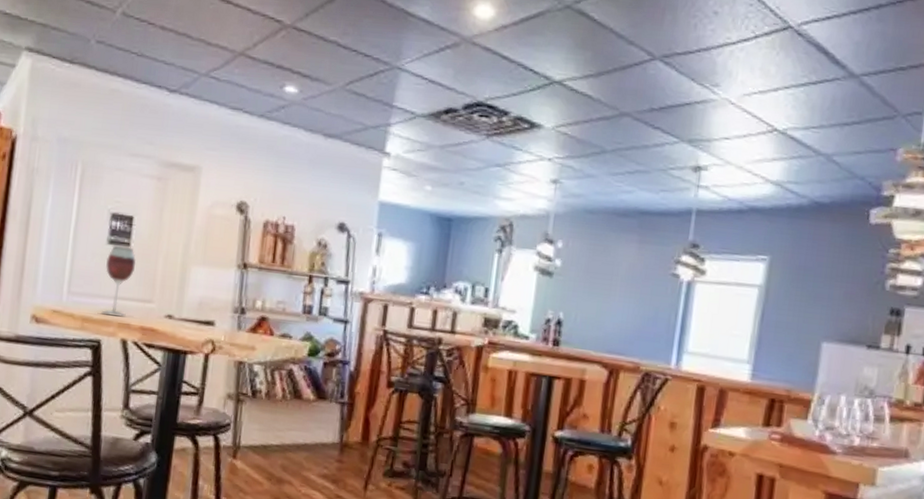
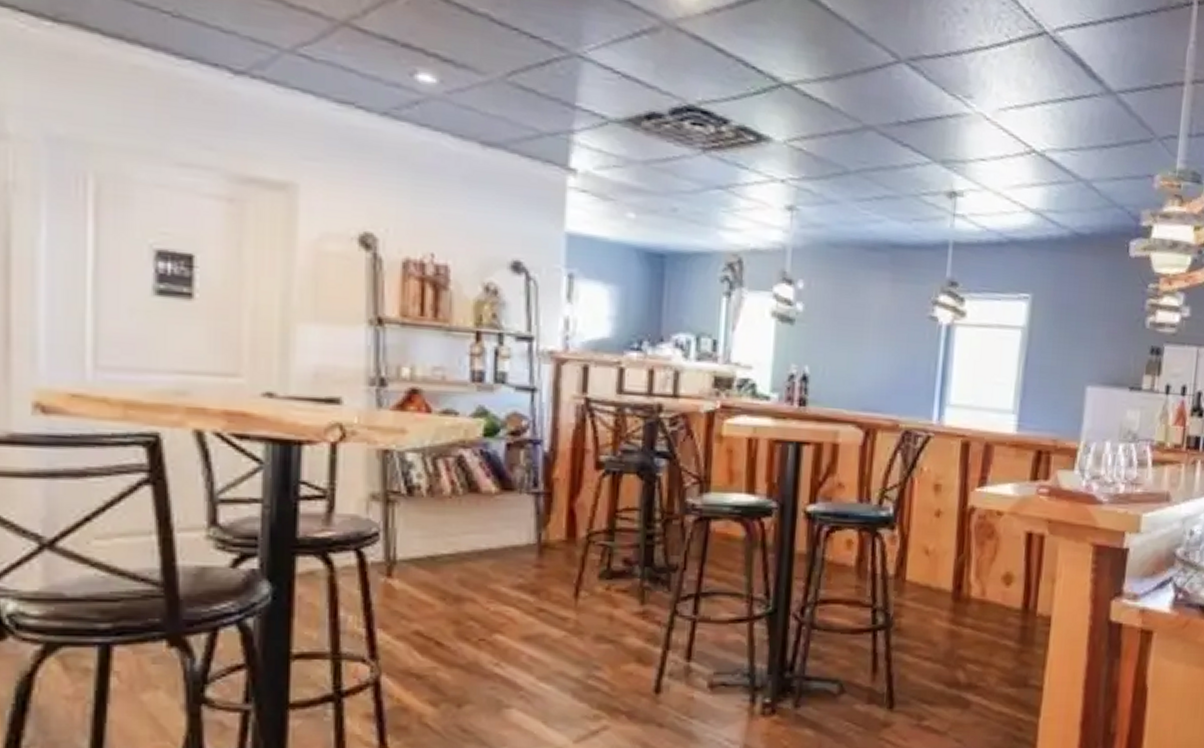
wineglass: present [101,245,136,316] -> none [155,296,204,397]

